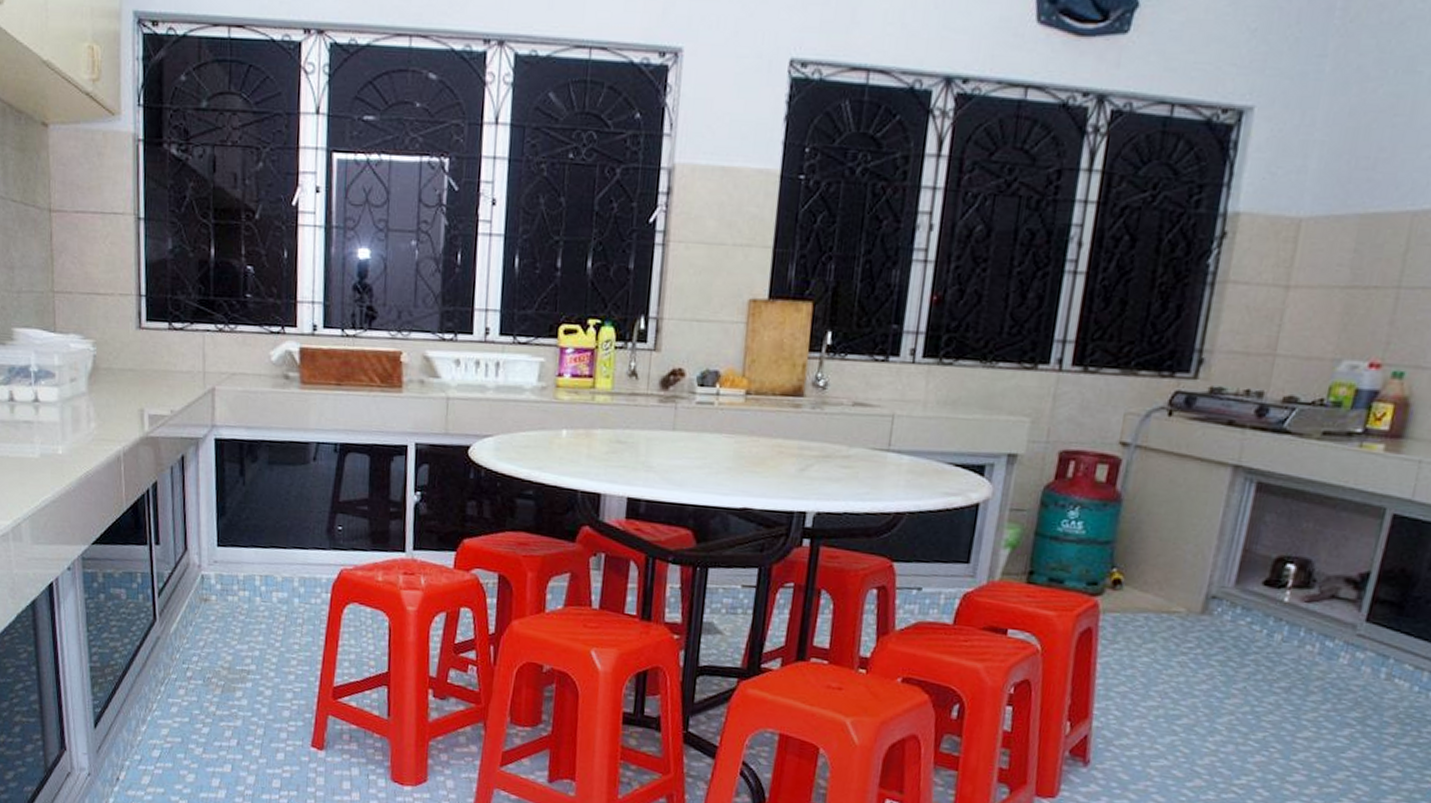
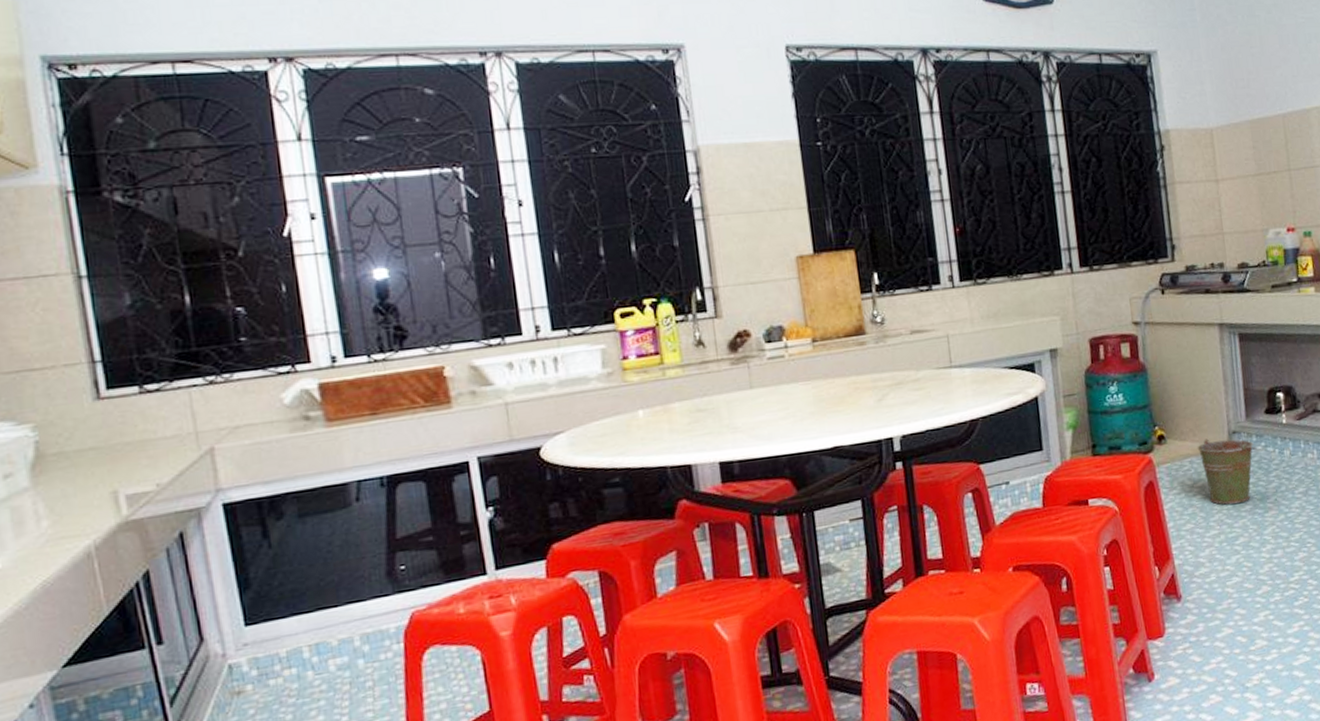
bucket: none [1157,596,1239,680] -> present [1197,439,1257,505]

